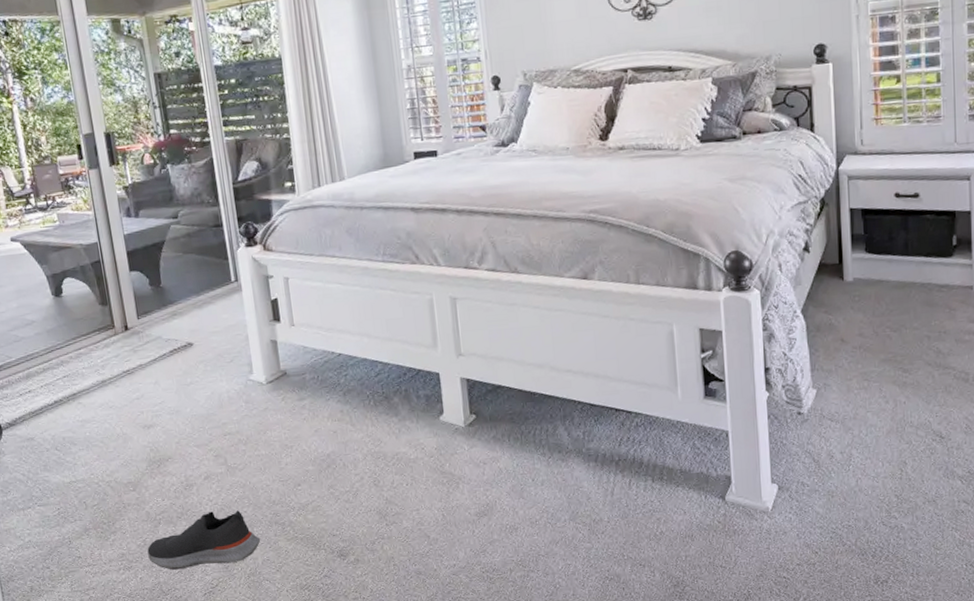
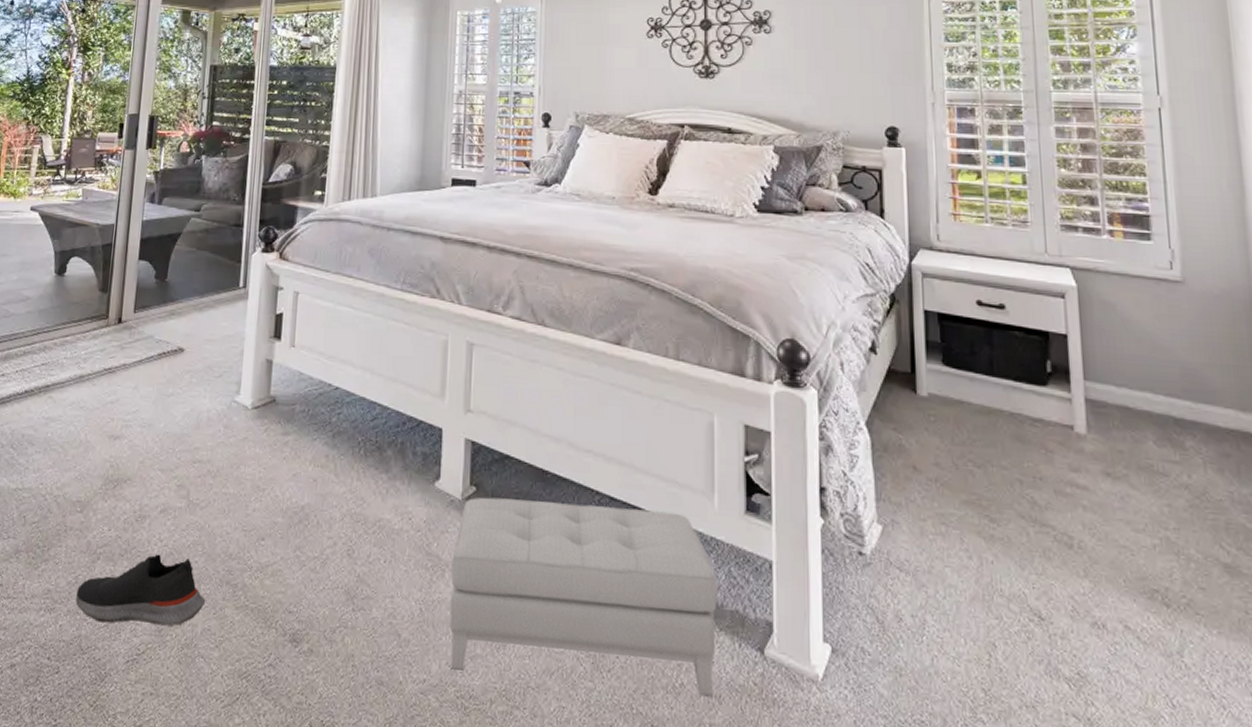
ottoman: none [463,407,686,553] -> present [449,497,717,695]

